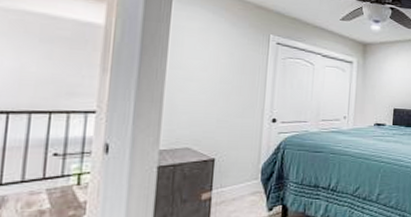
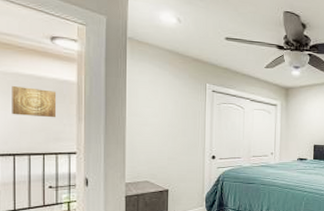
wall art: none [10,26,76,68] -> present [12,86,57,118]

